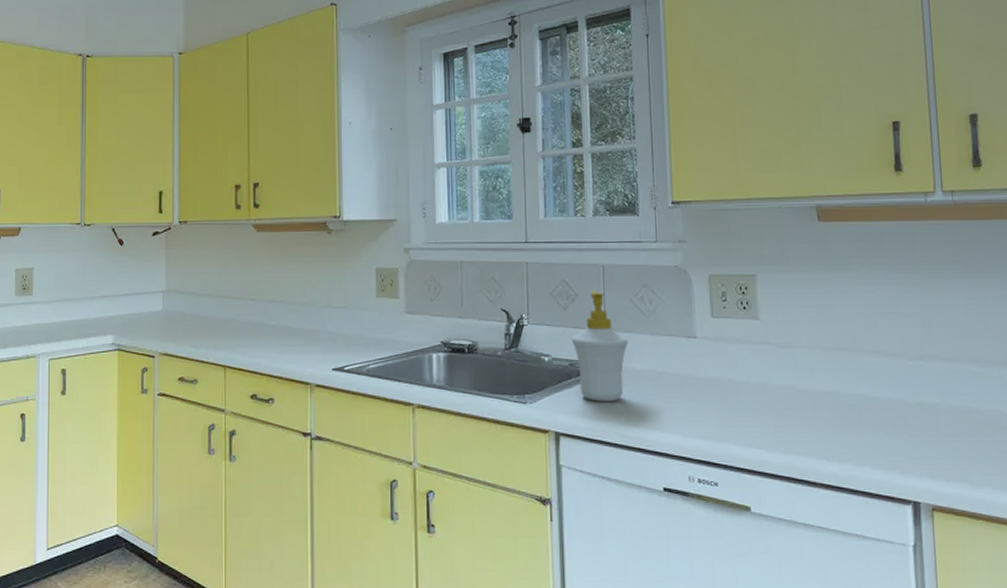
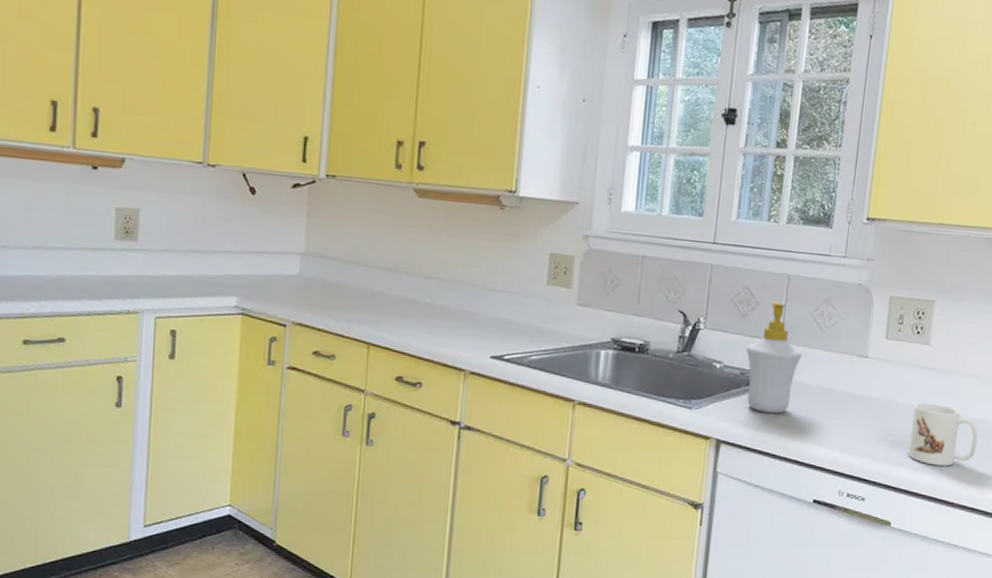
mug: none [753,378,830,444] -> present [908,402,978,466]

